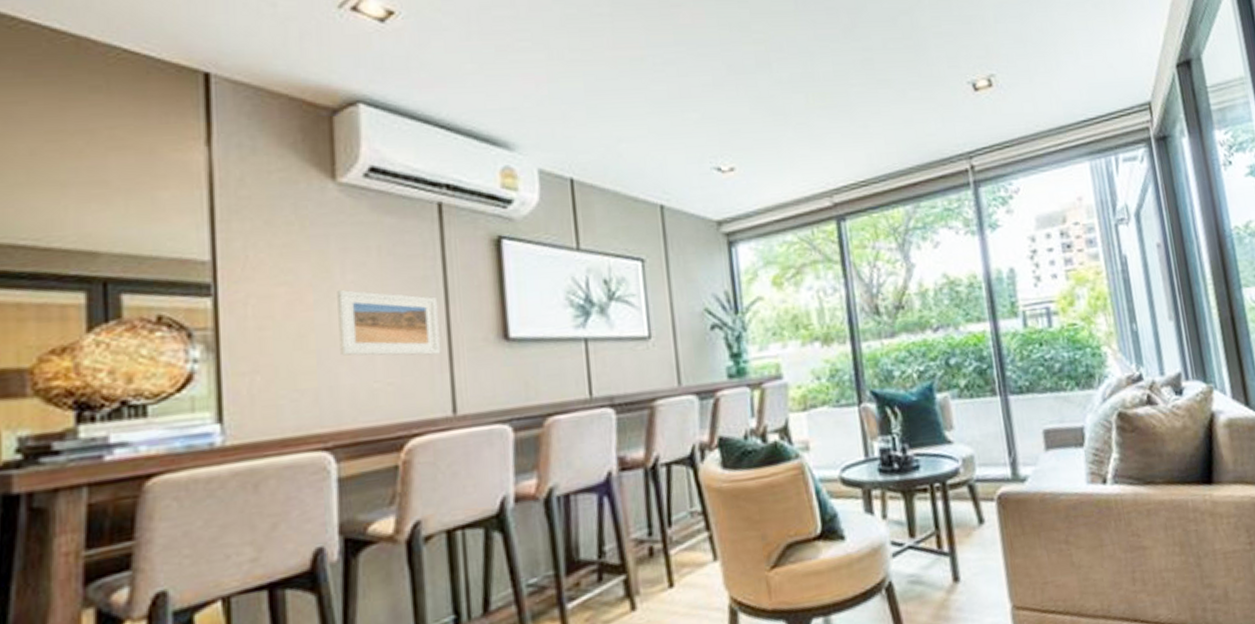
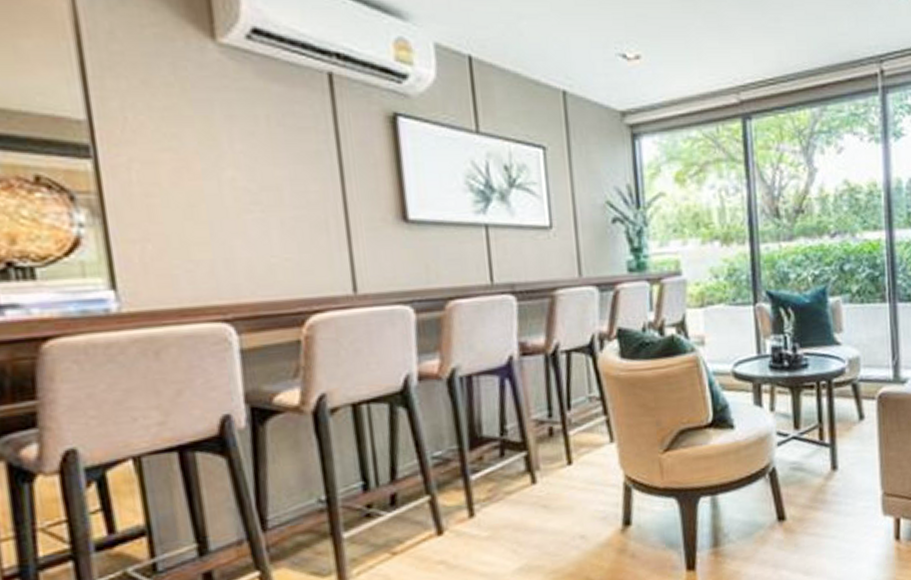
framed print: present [337,290,441,356] -> none [226,160,339,233]

